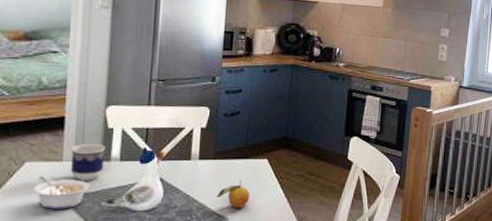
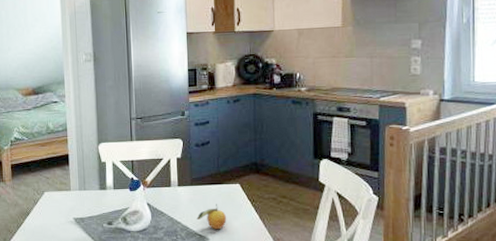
legume: present [33,176,90,209] -> none [52,203,93,230]
cup: present [71,143,105,181] -> none [76,175,102,206]

